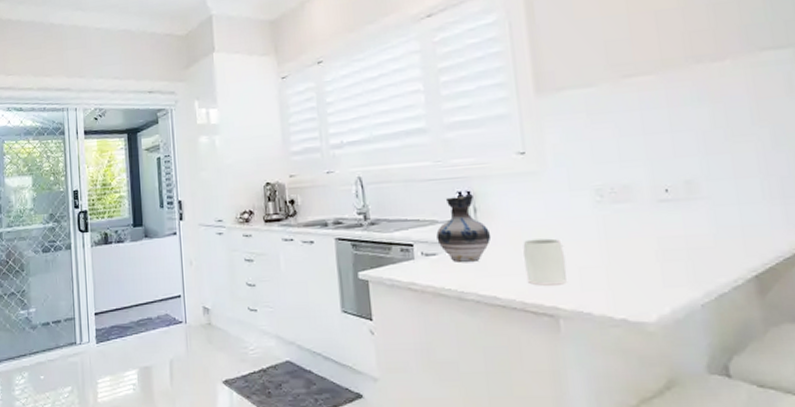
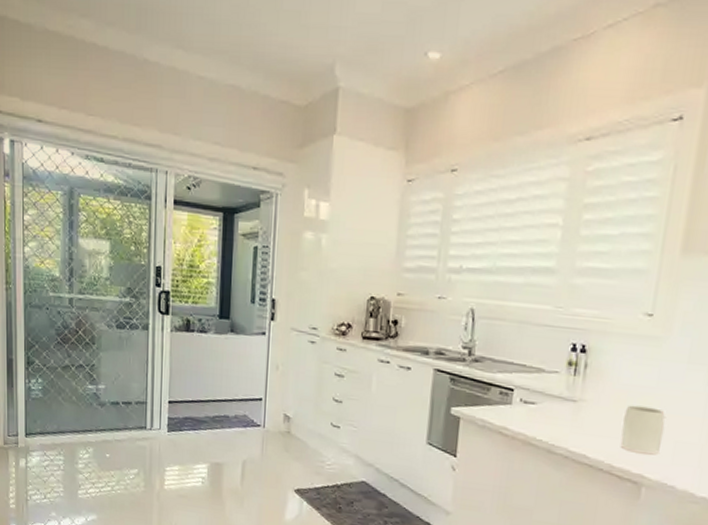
ceramic jug: present [436,194,491,263] -> none [539,347,596,419]

